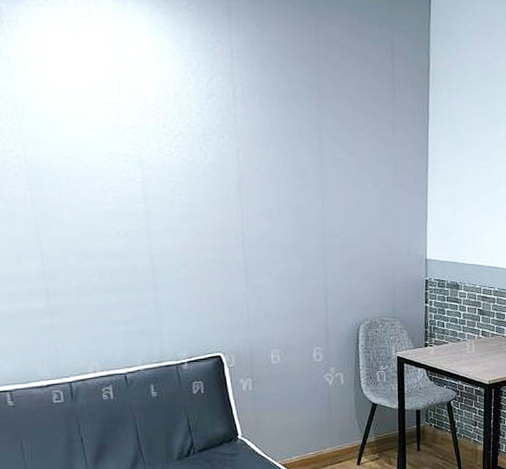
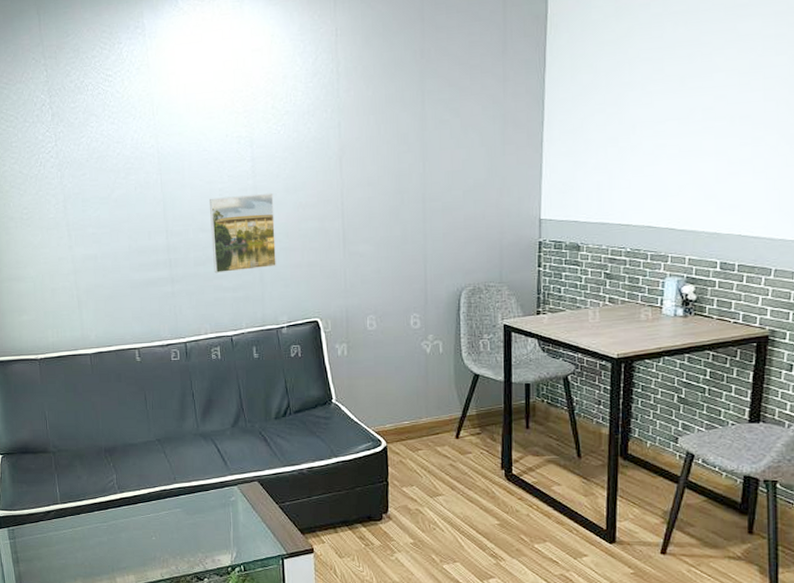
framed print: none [93,219,174,305] -> present [210,192,276,274]

